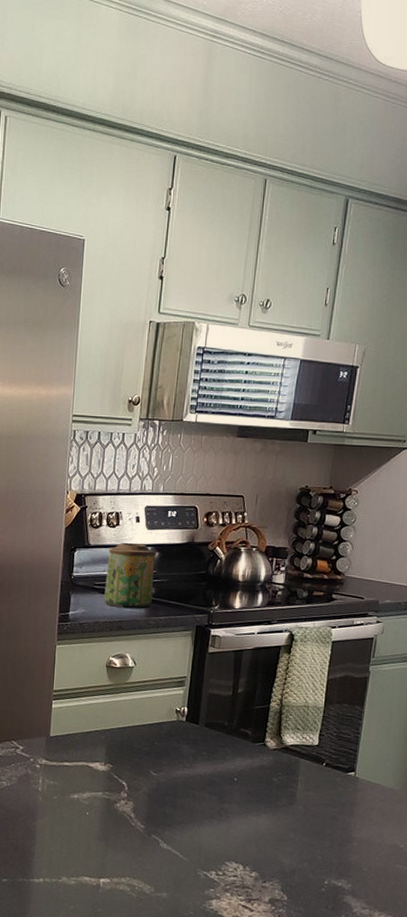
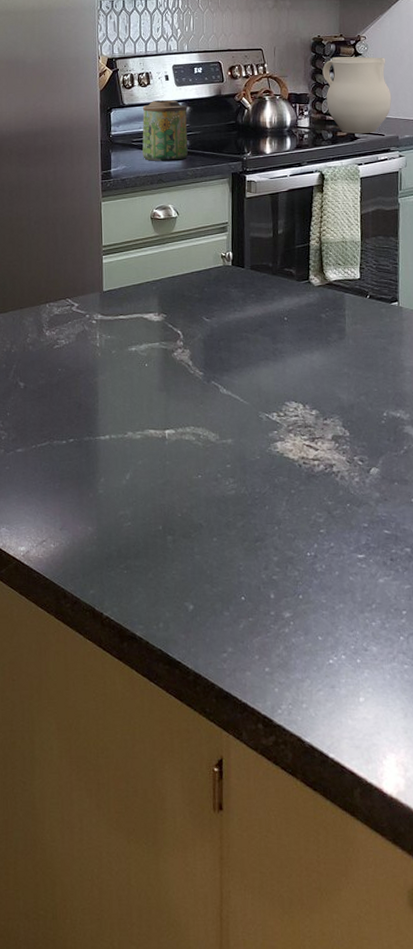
ceramic jug: none [305,511,377,595] -> present [322,56,392,134]

